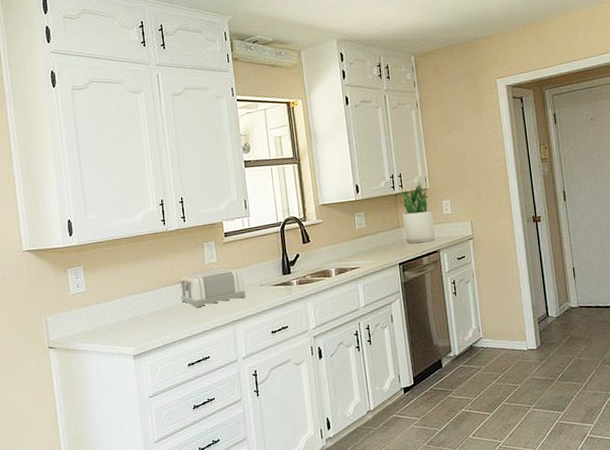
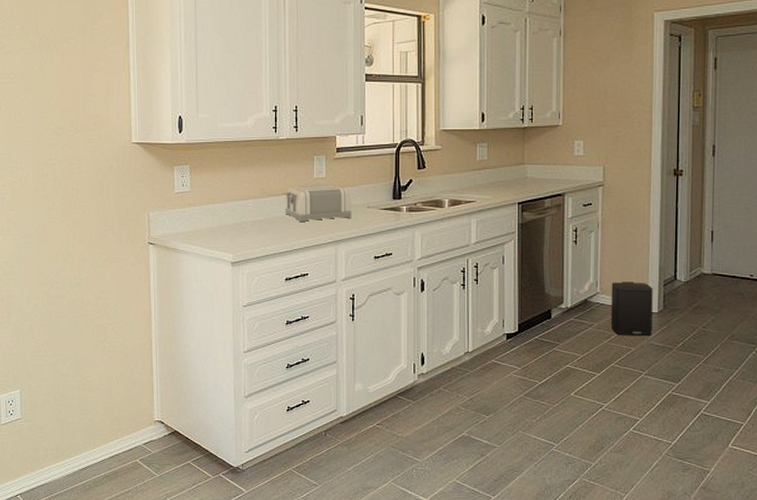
planter: present [399,181,435,244] -> none [527,116,562,184]
pedal bin: none [492,323,534,375] -> present [610,281,653,336]

